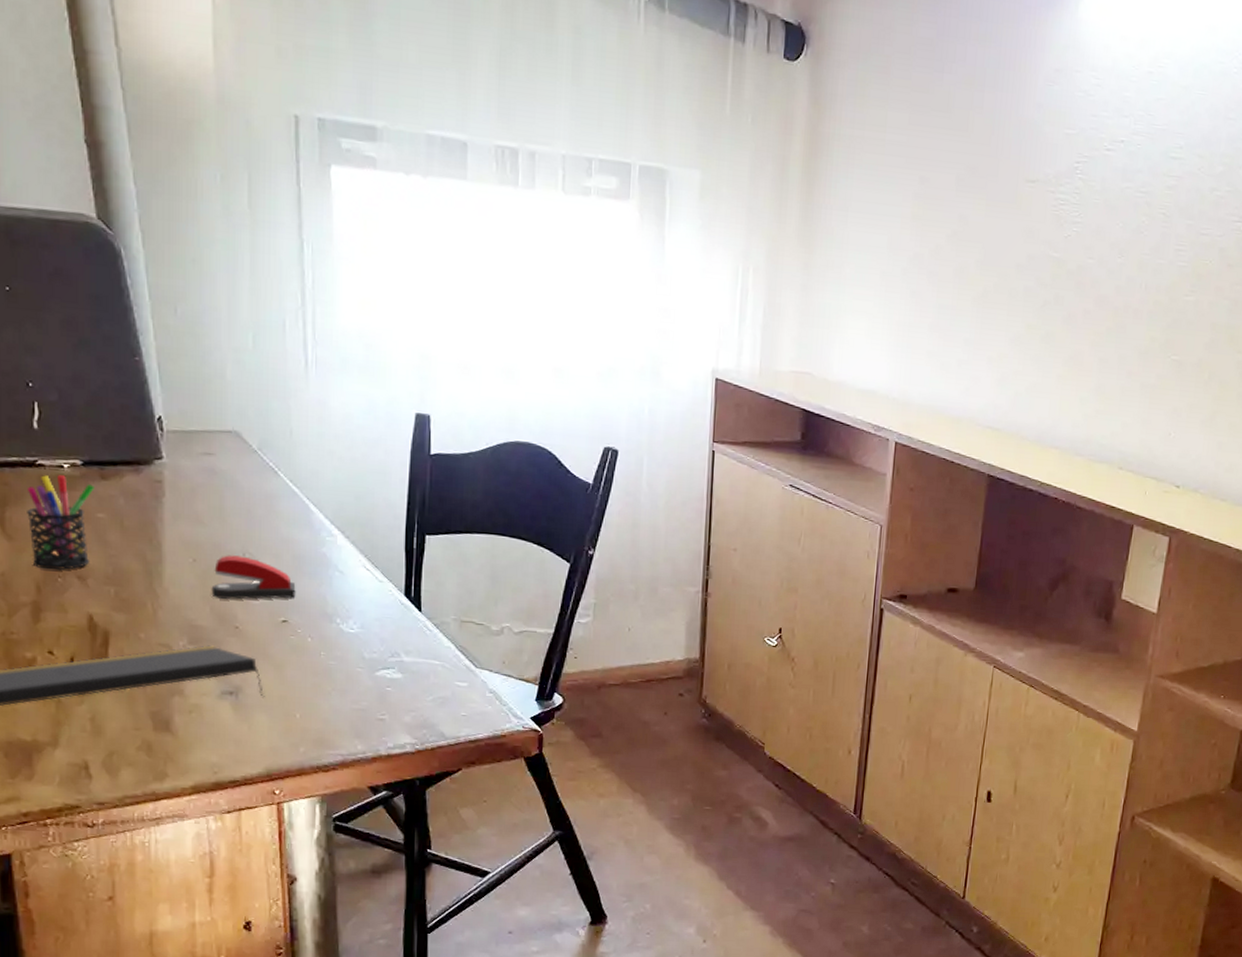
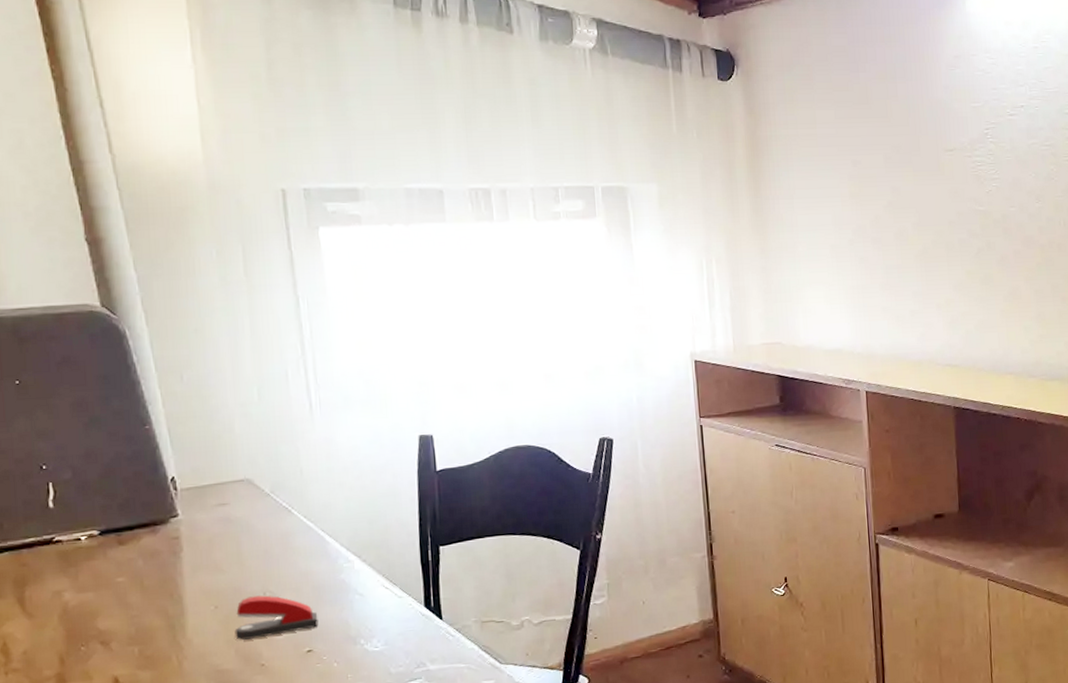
pen holder: present [26,475,94,570] -> none [45,547,113,641]

